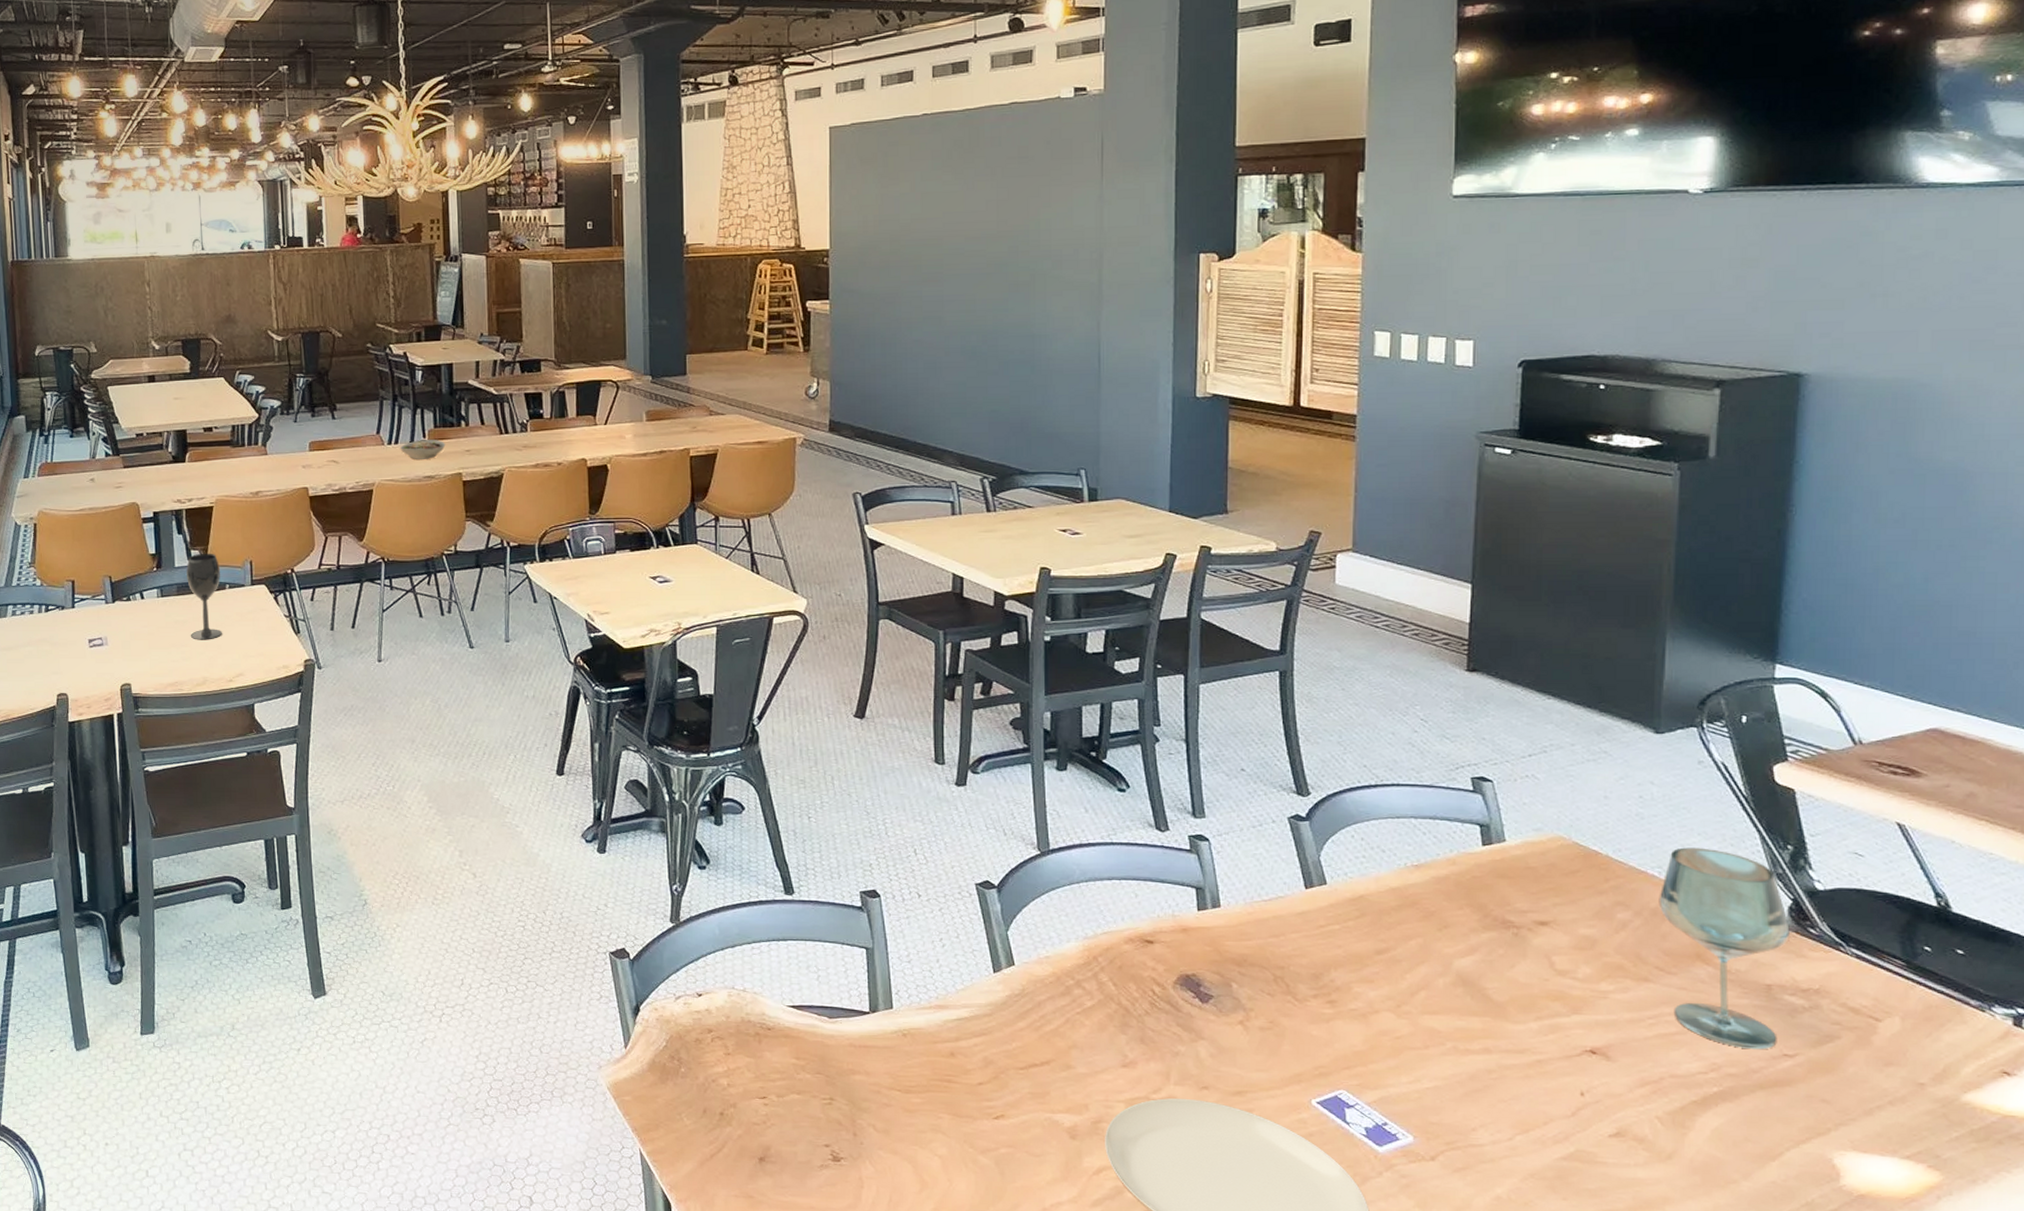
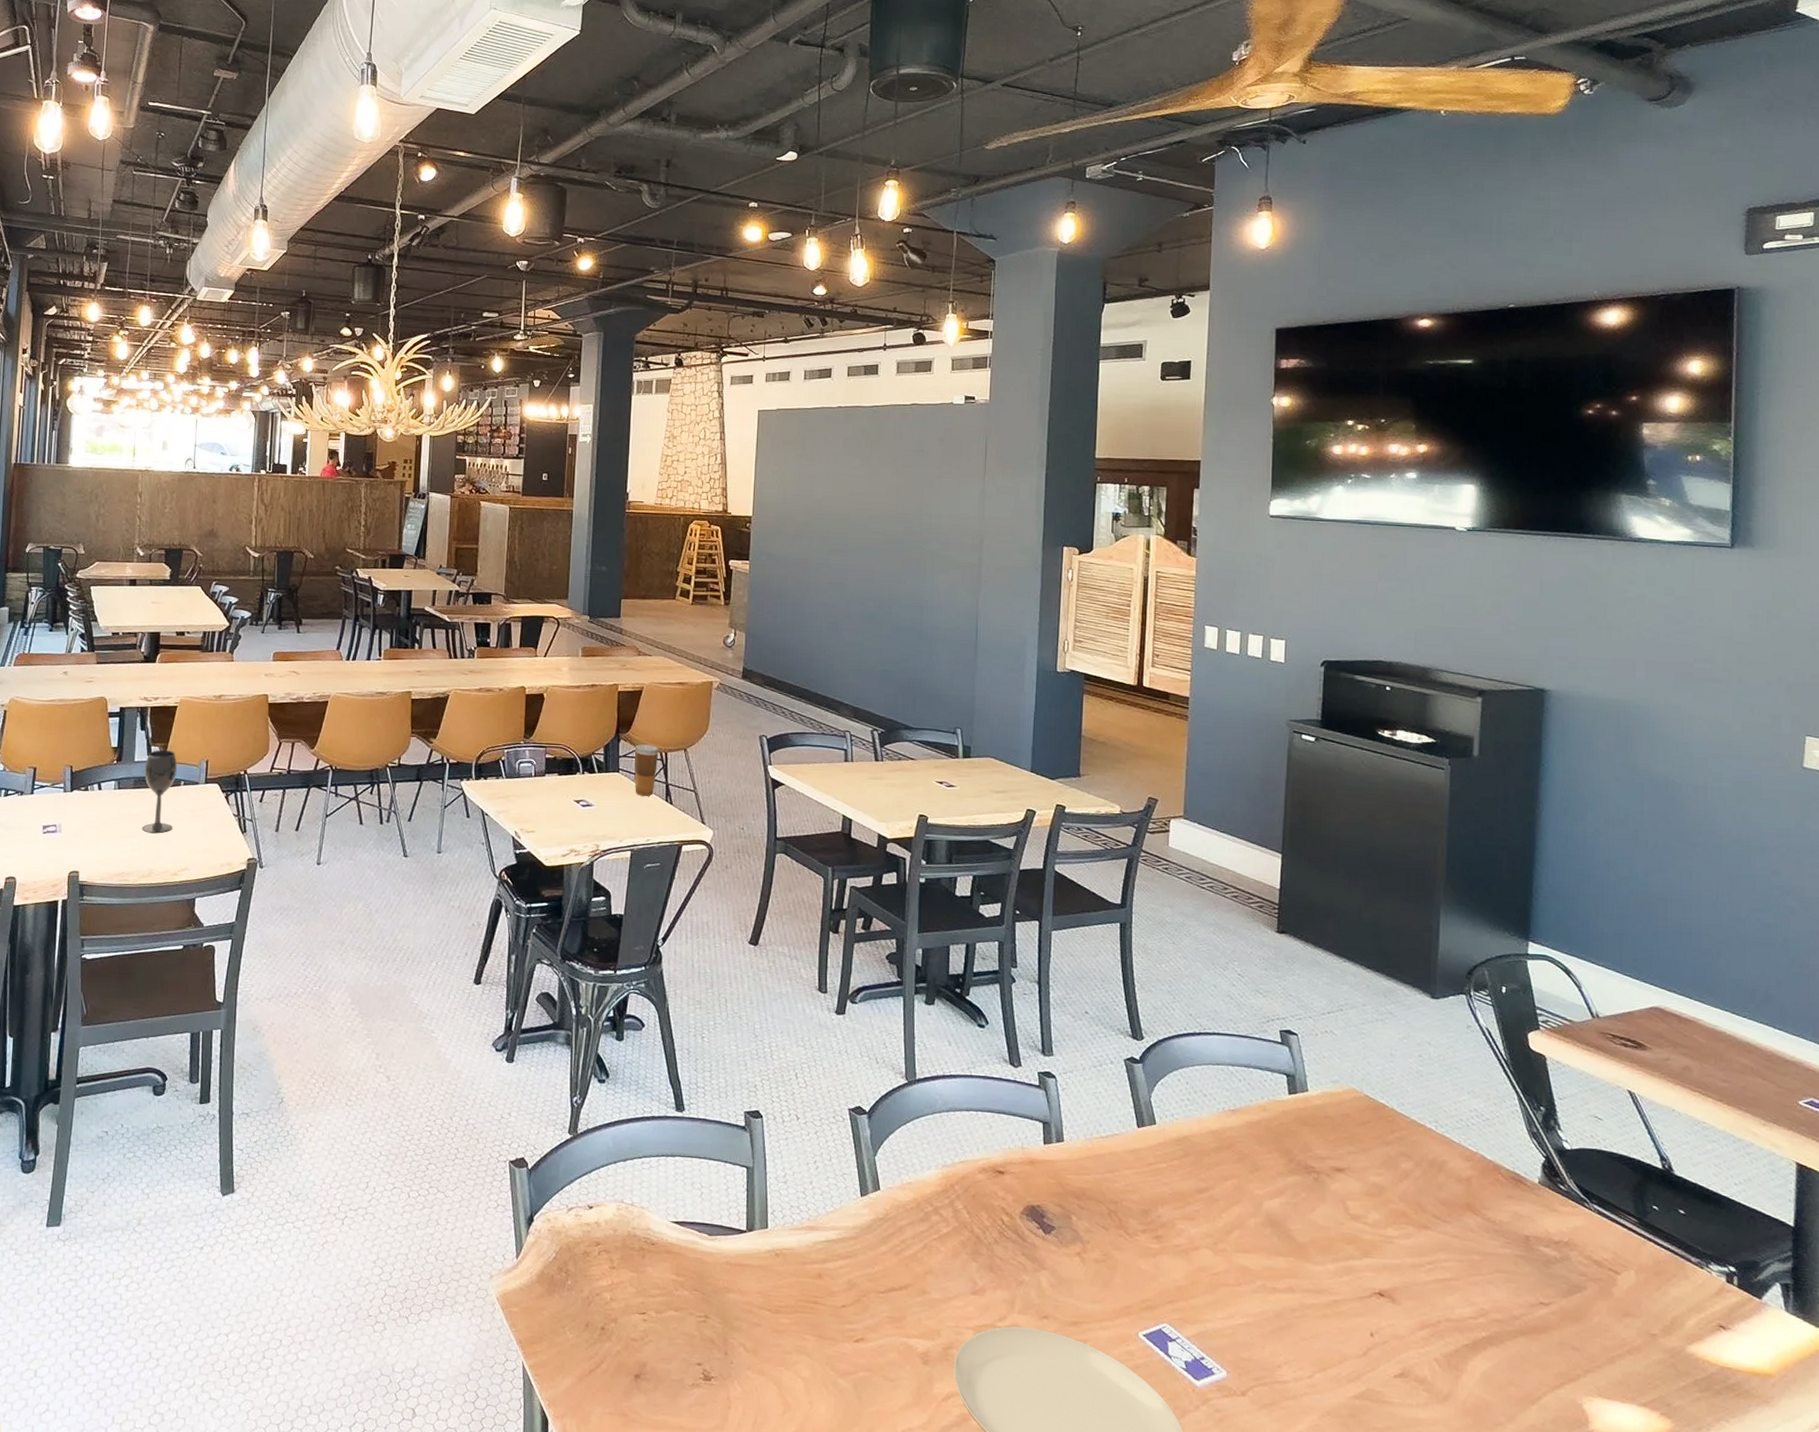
salad: present [400,440,446,461] -> none [357,658,399,677]
beverage cup: none [712,512,740,568] -> present [634,744,659,797]
wine glass: present [1658,847,1790,1050] -> none [1435,1104,1543,1298]

